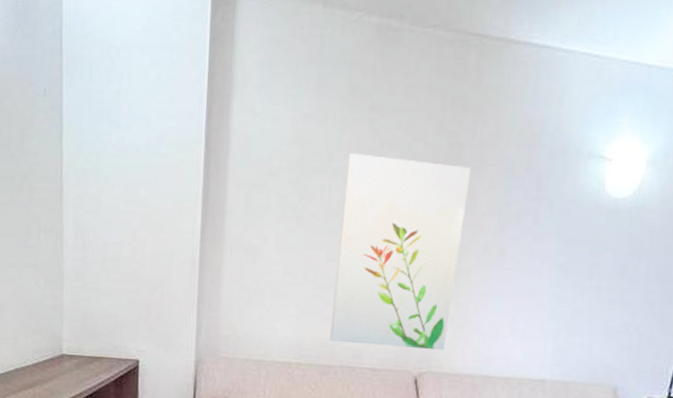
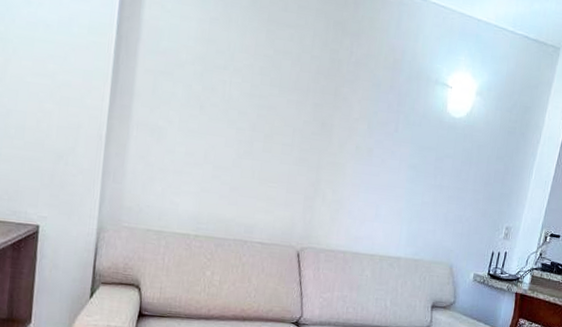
wall art: present [329,153,472,351] -> none [225,56,348,230]

